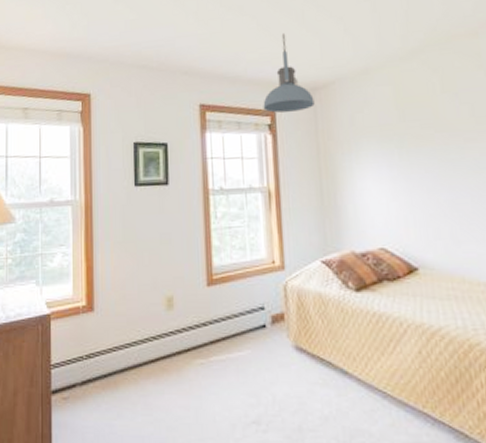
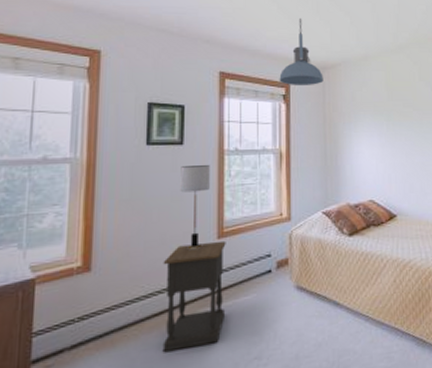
nightstand: none [156,288,220,400] -> present [162,240,226,352]
table lamp: none [167,206,197,296] -> present [180,165,210,249]

